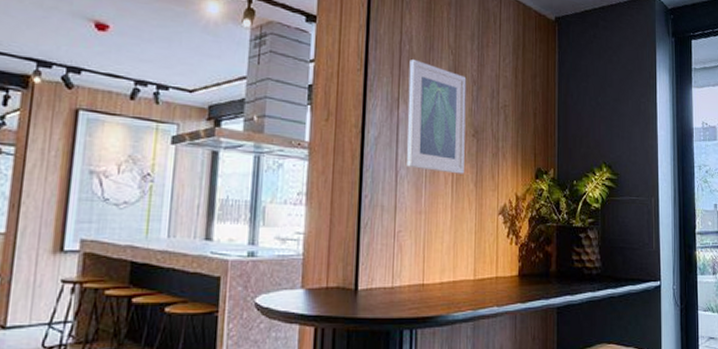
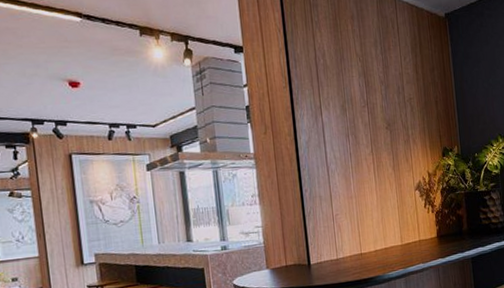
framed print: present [407,59,467,174] -> none [325,70,383,163]

